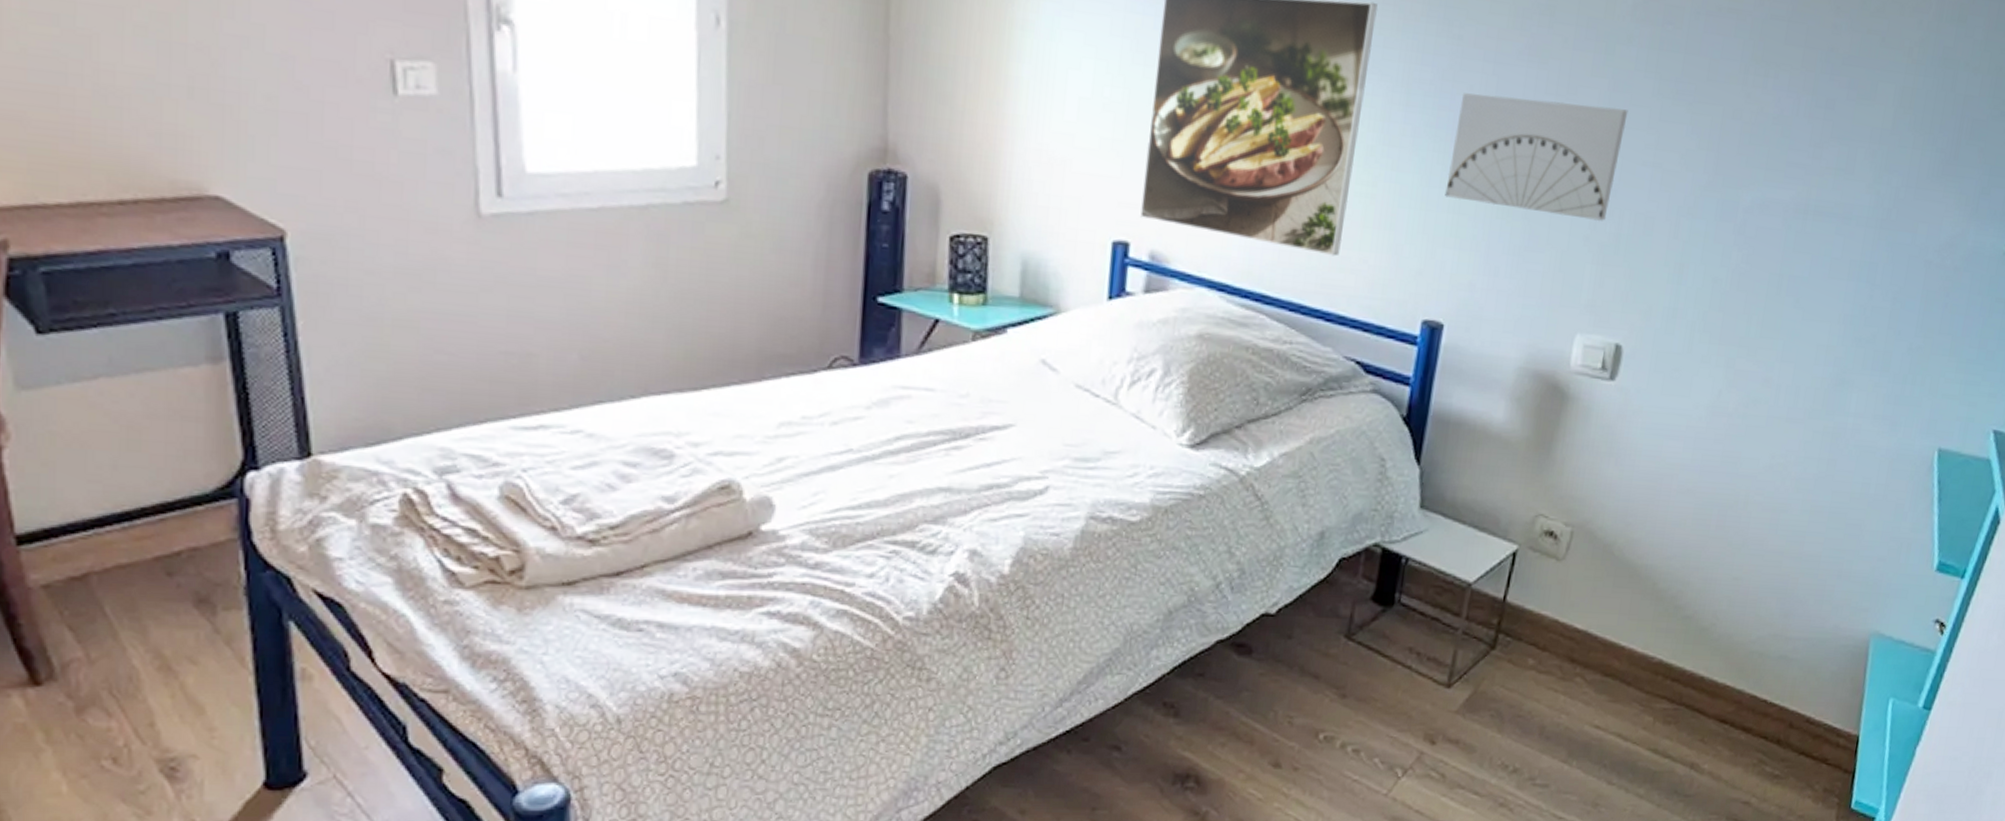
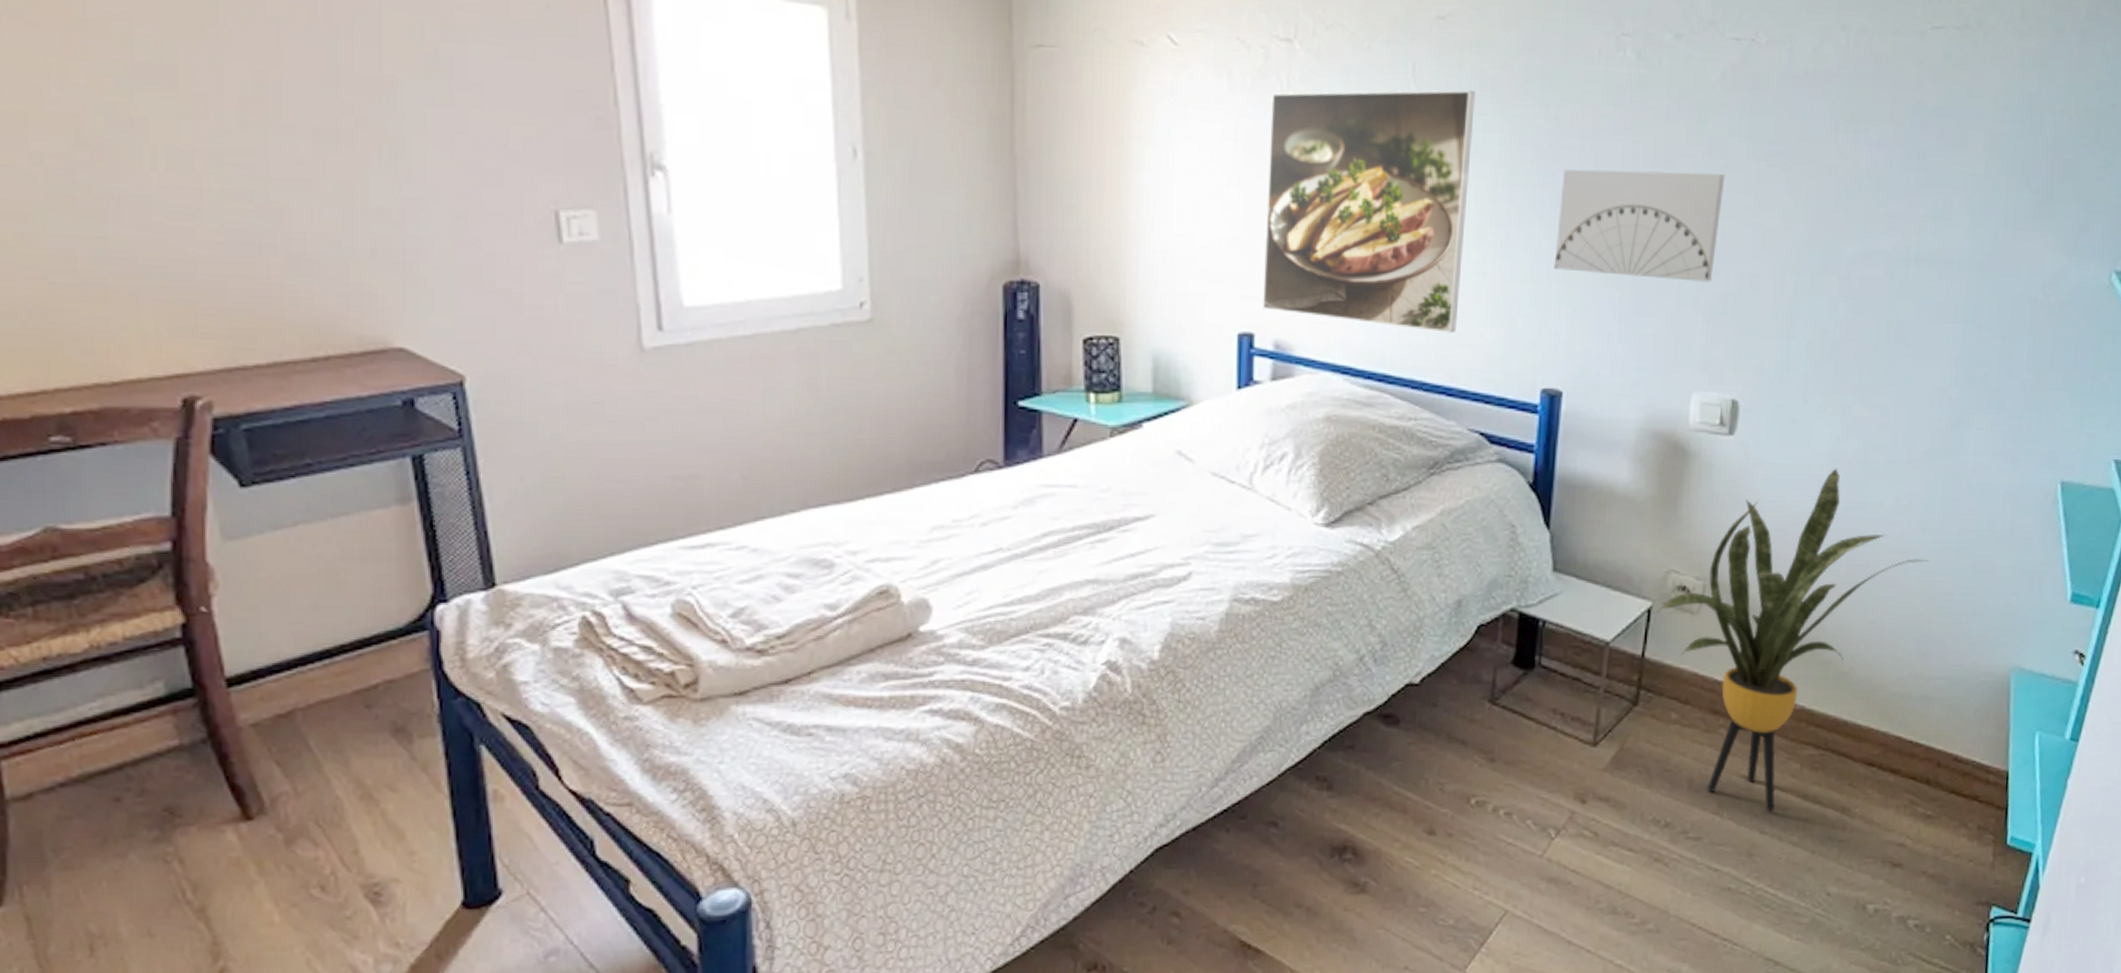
house plant: none [1522,421,1800,763] -> present [1657,468,1929,811]

